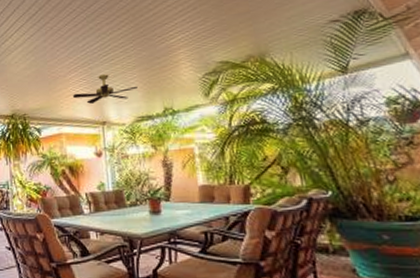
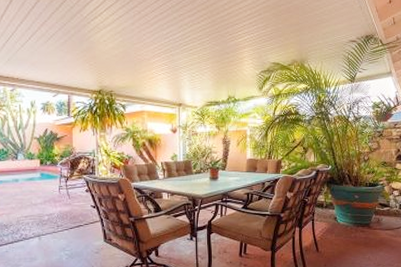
ceiling fan: present [72,74,138,104] -> none [155,62,209,87]

